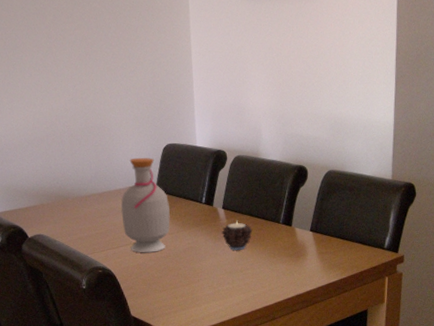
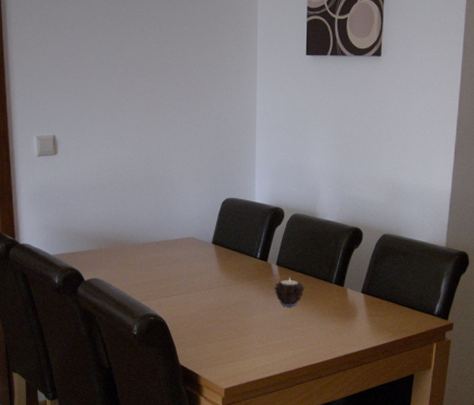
bottle: present [121,157,170,253] -> none [177,209,224,303]

